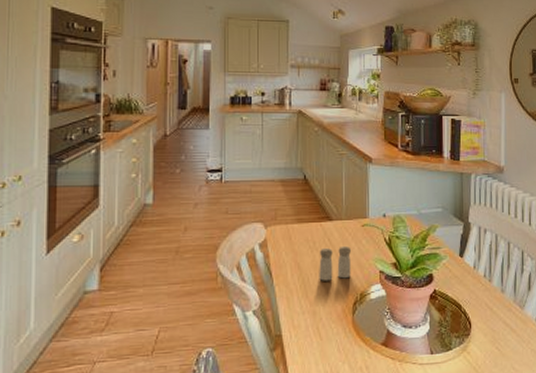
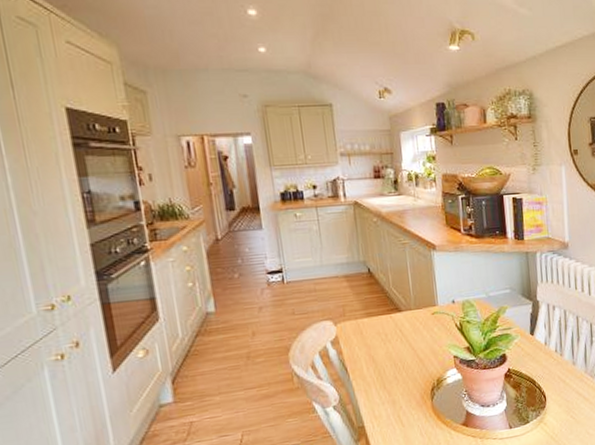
salt and pepper shaker: present [319,245,351,281] -> none [392,335,426,371]

